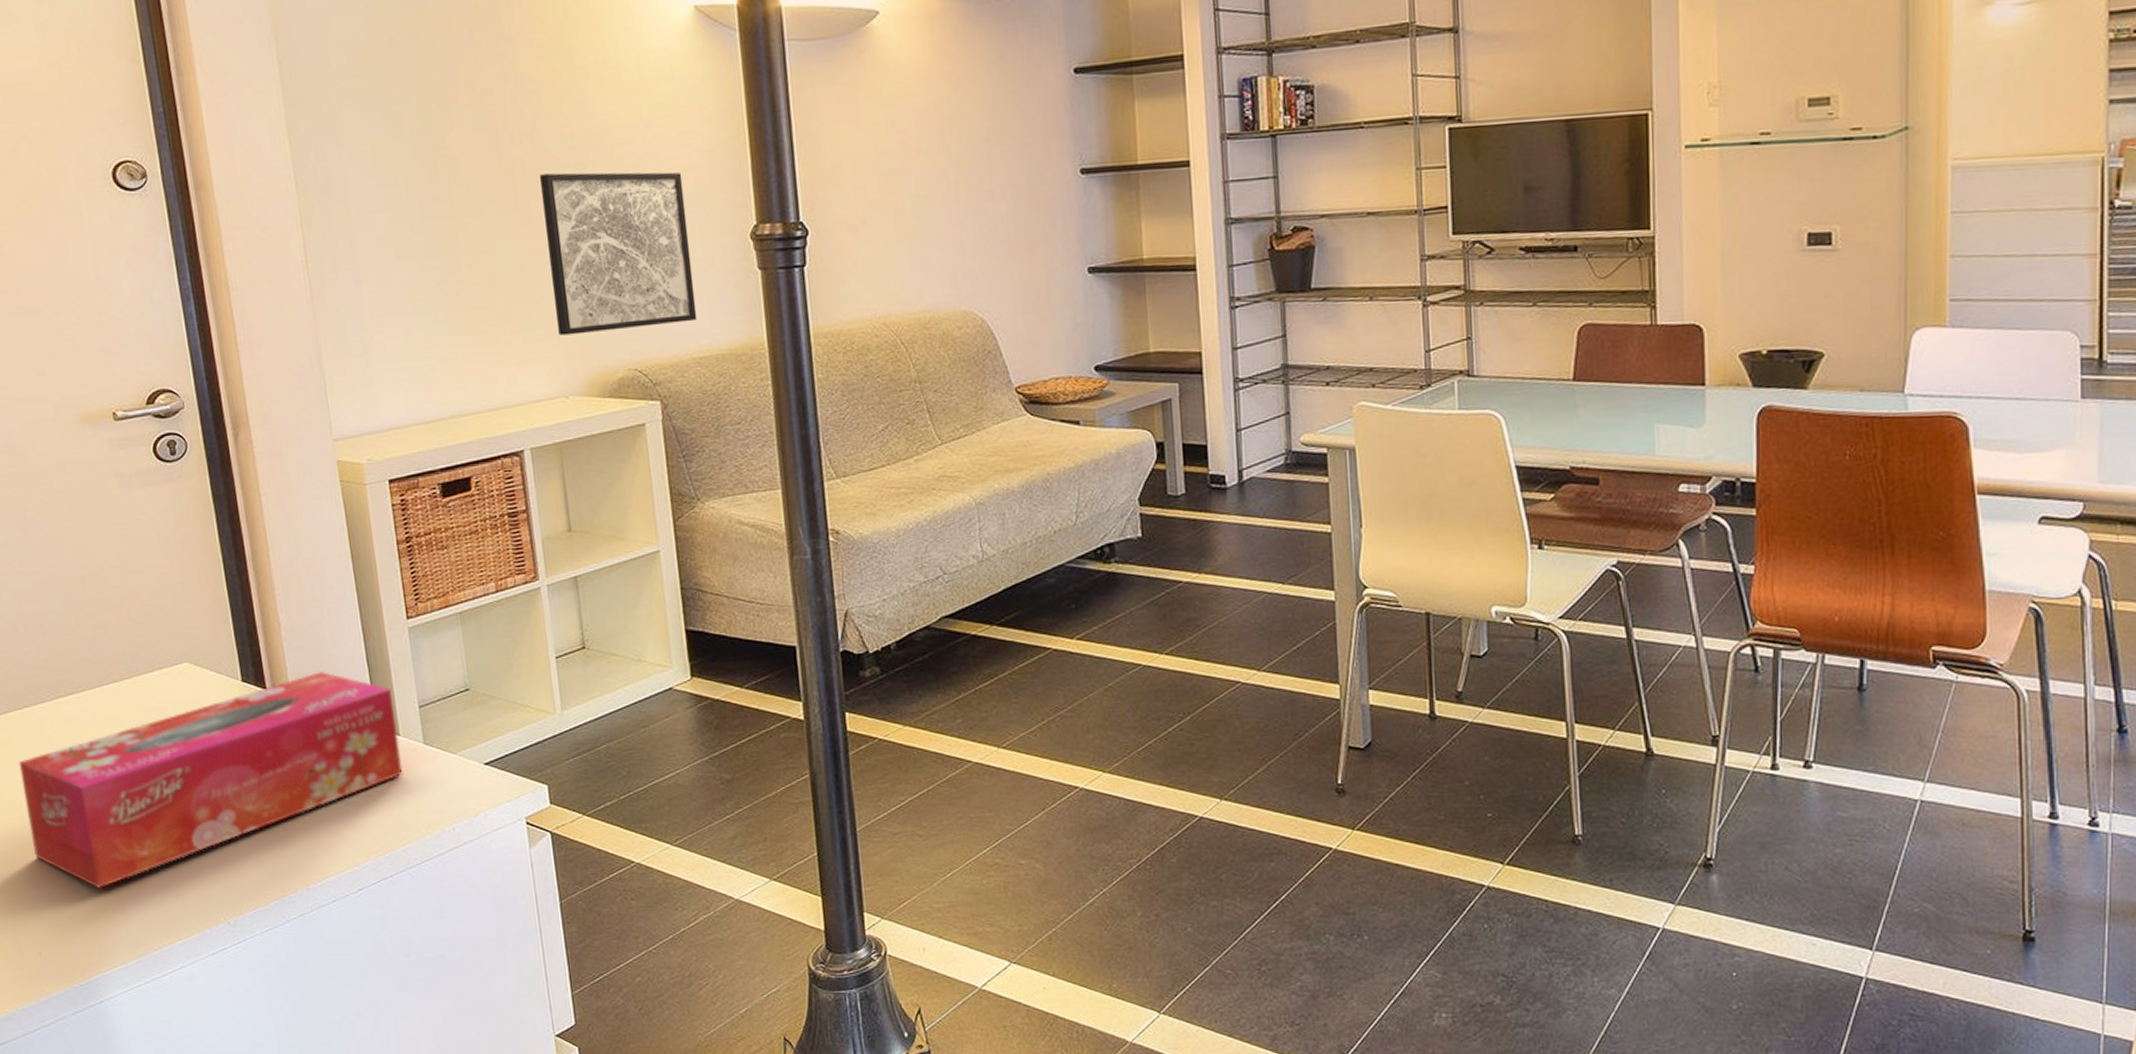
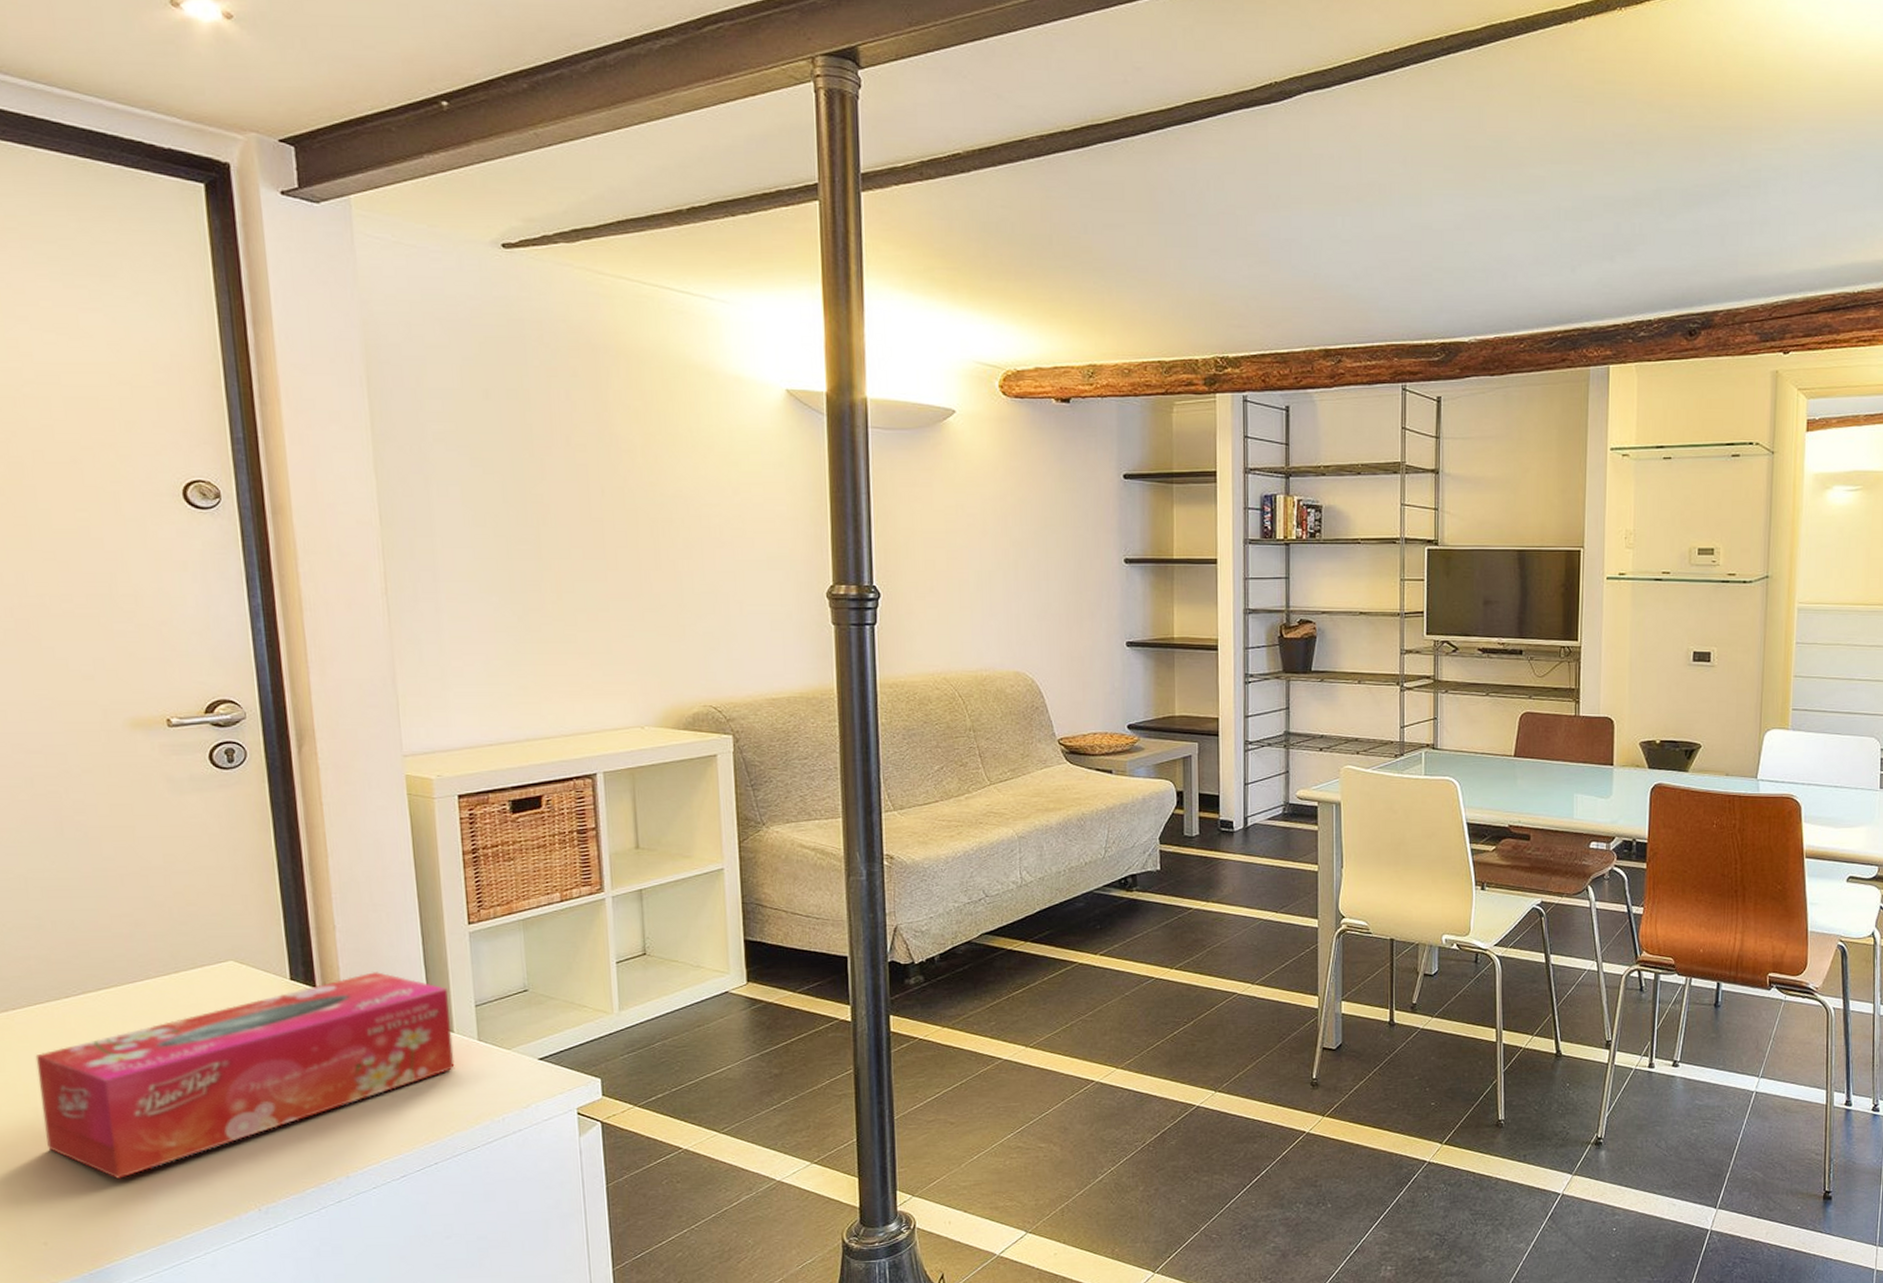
wall art: present [540,172,698,336] -> none [628,526,772,672]

